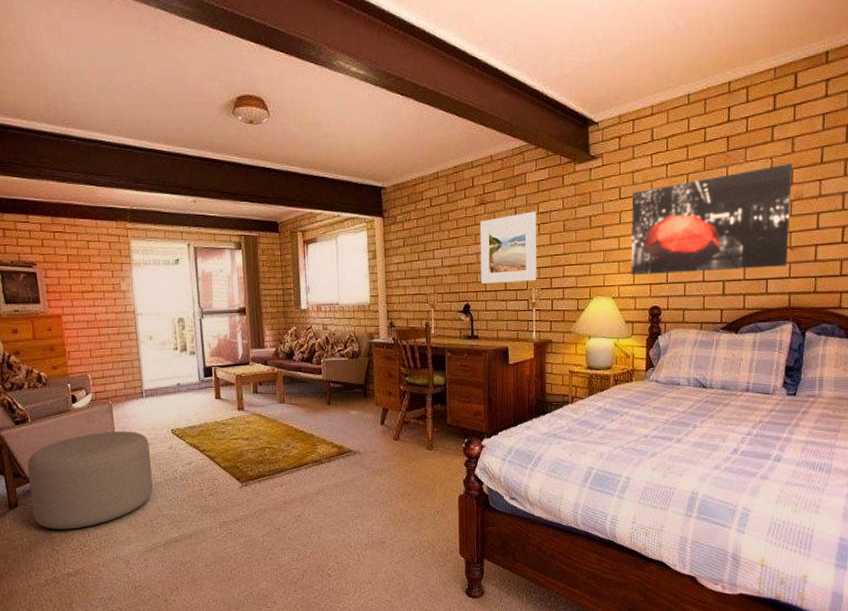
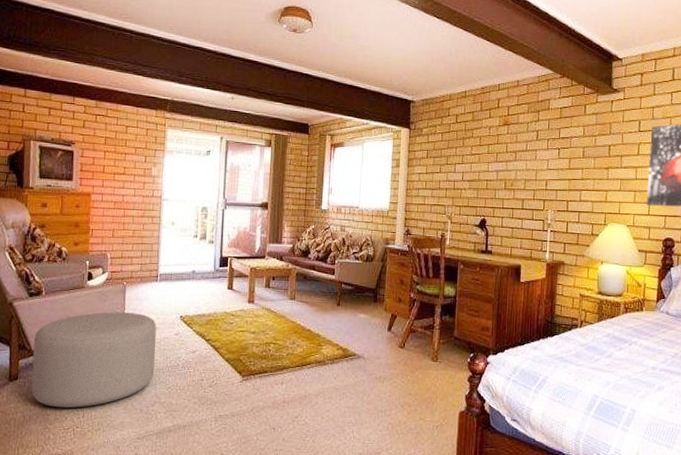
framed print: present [480,211,537,284] -> none [499,136,558,203]

